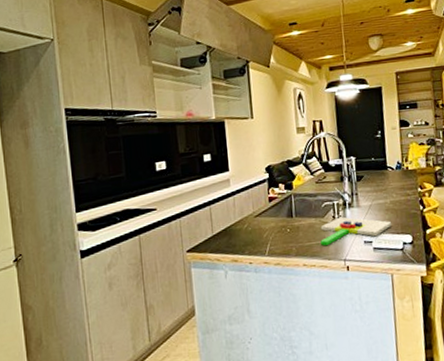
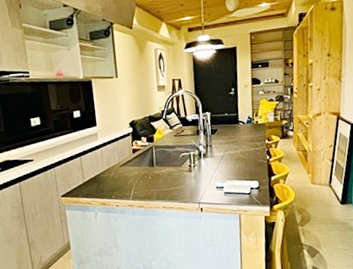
chopping board: present [320,217,392,246] -> none [178,166,242,191]

